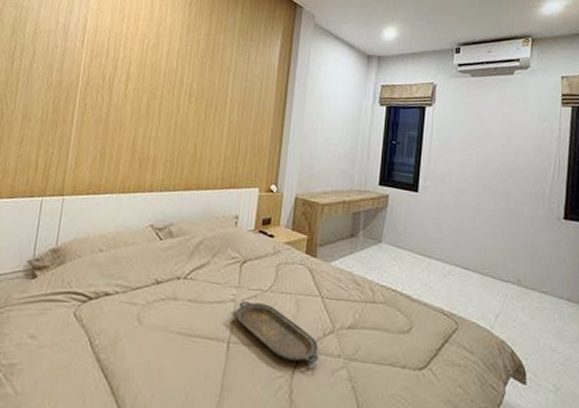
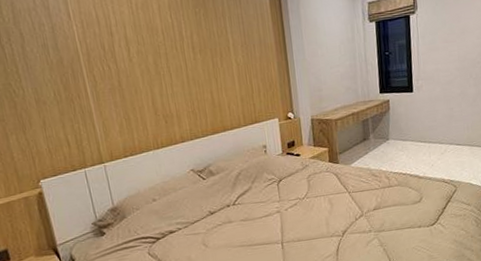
serving tray: present [232,301,319,363] -> none [279,208,355,244]

